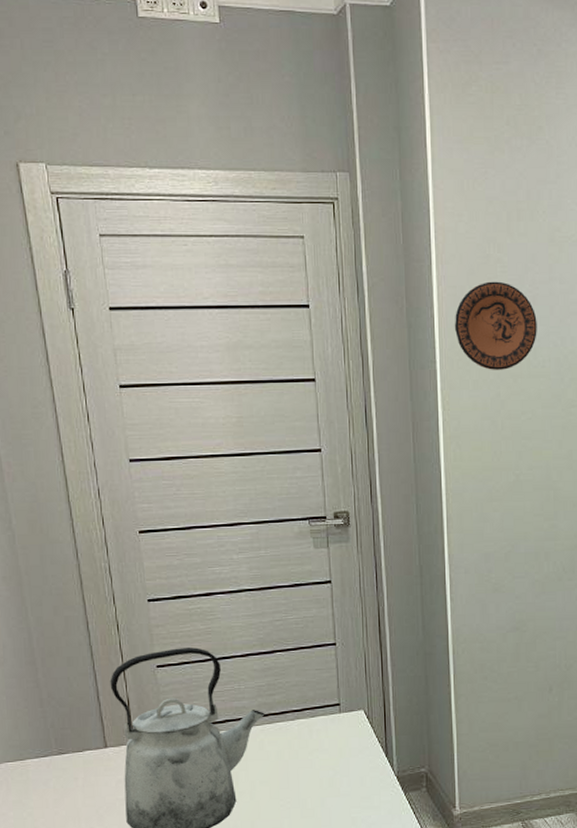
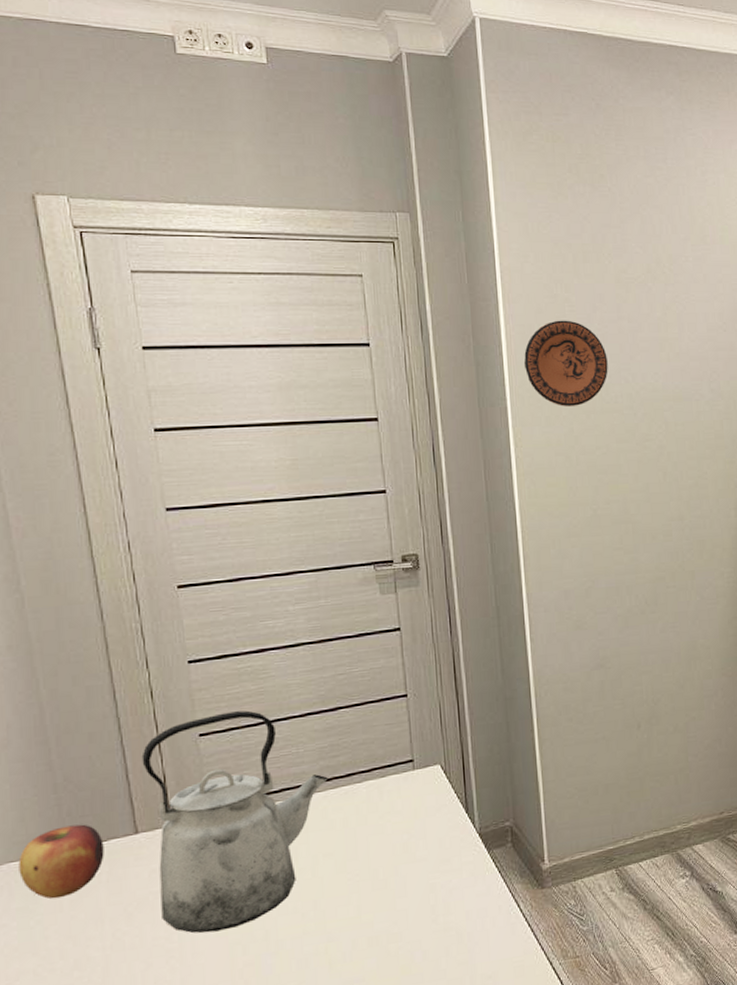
apple: none [14,735,81,796] -> present [18,824,104,899]

